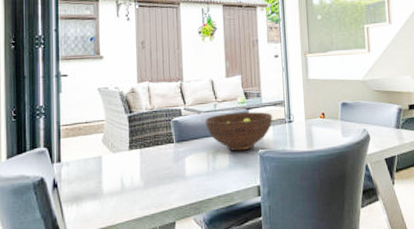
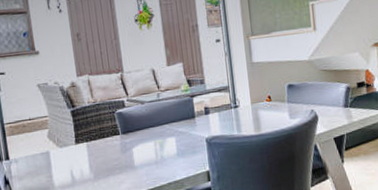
fruit bowl: present [205,111,273,152] -> none [150,98,219,139]

